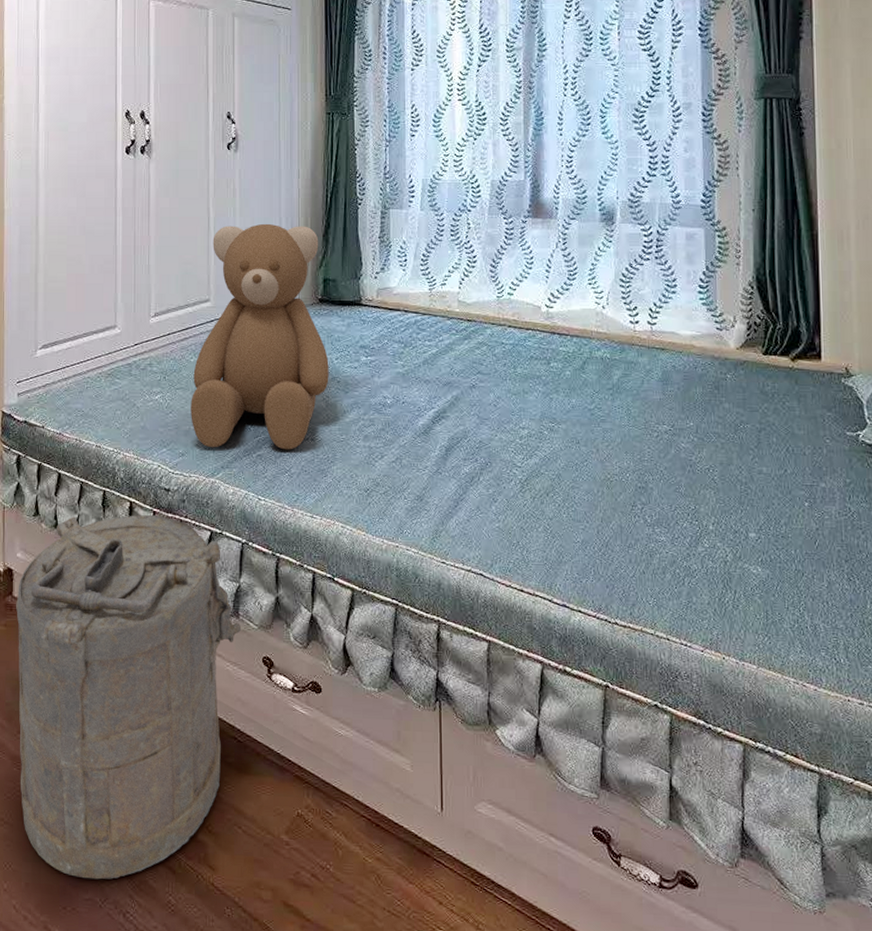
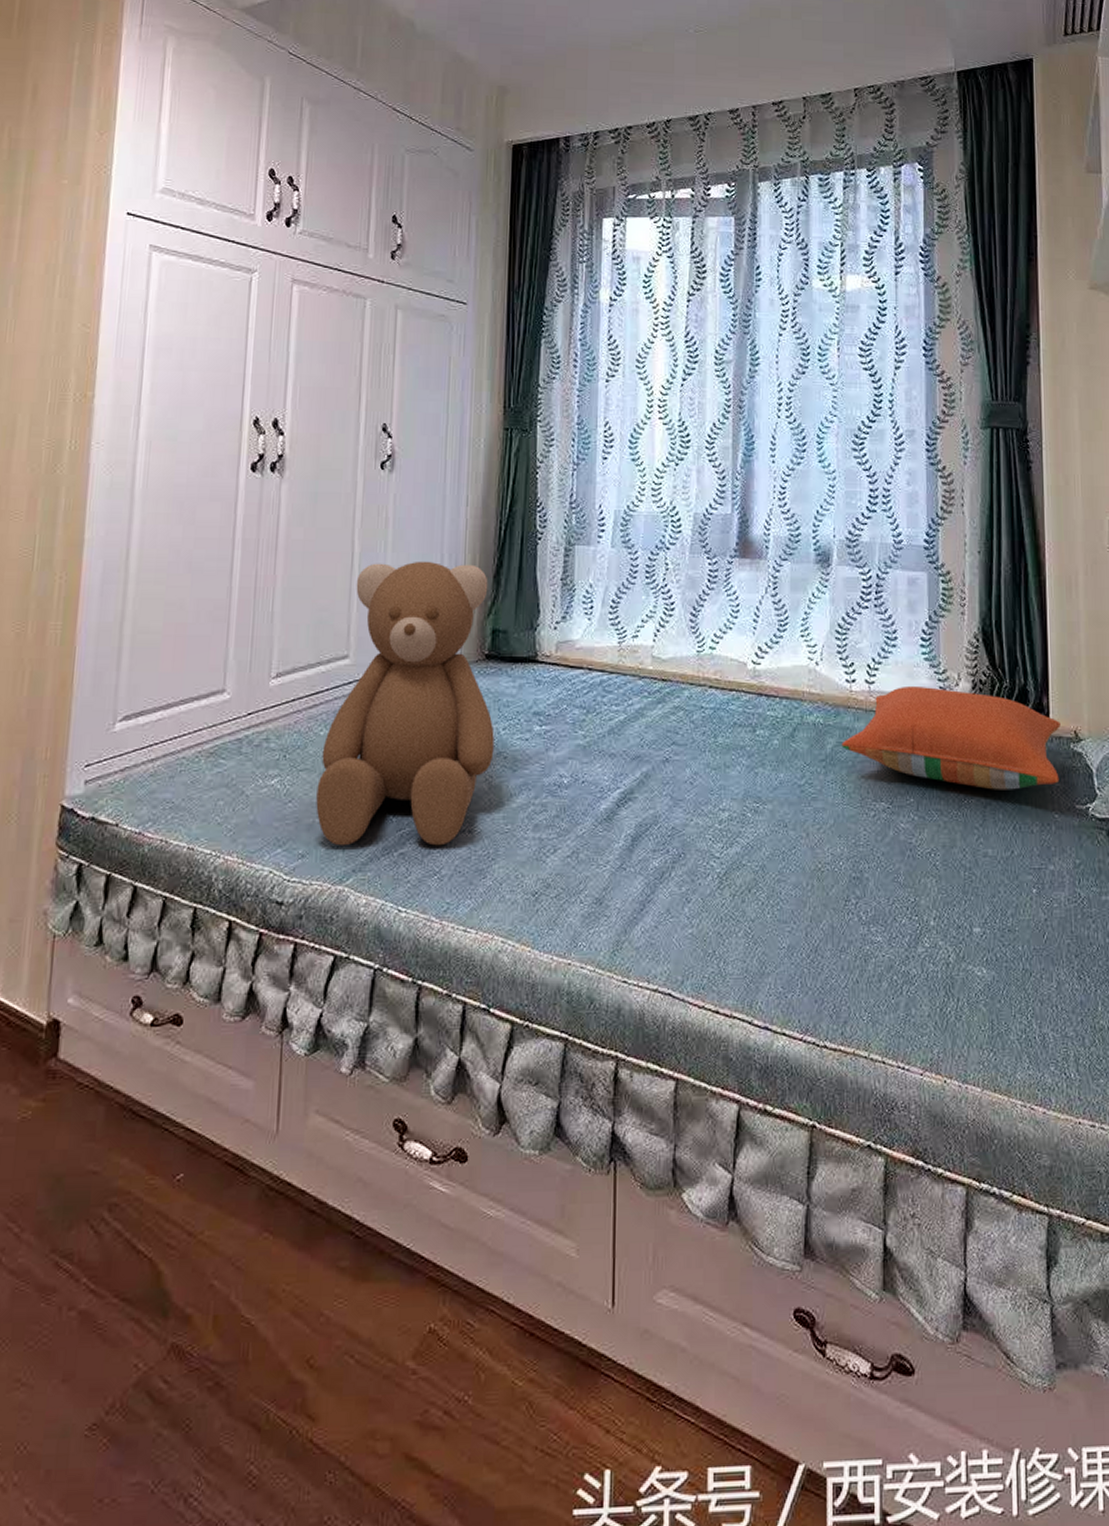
laundry hamper: present [16,515,242,880] -> none [48,938,368,1454]
pillow: none [627,326,832,418] -> present [841,685,1061,790]

